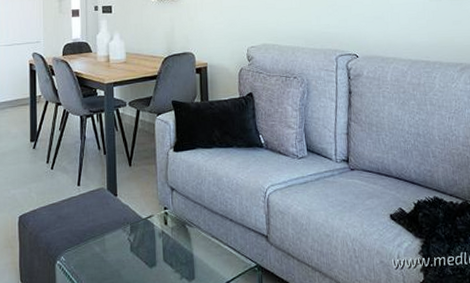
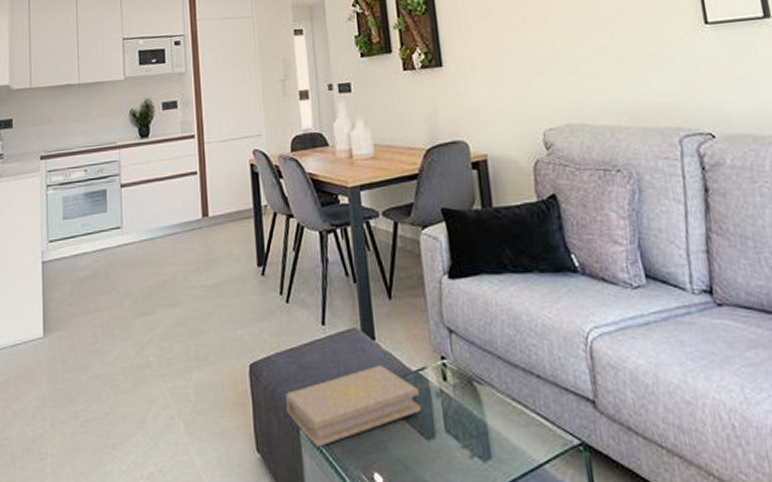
book: none [46,215,147,277] -> present [286,365,421,447]

